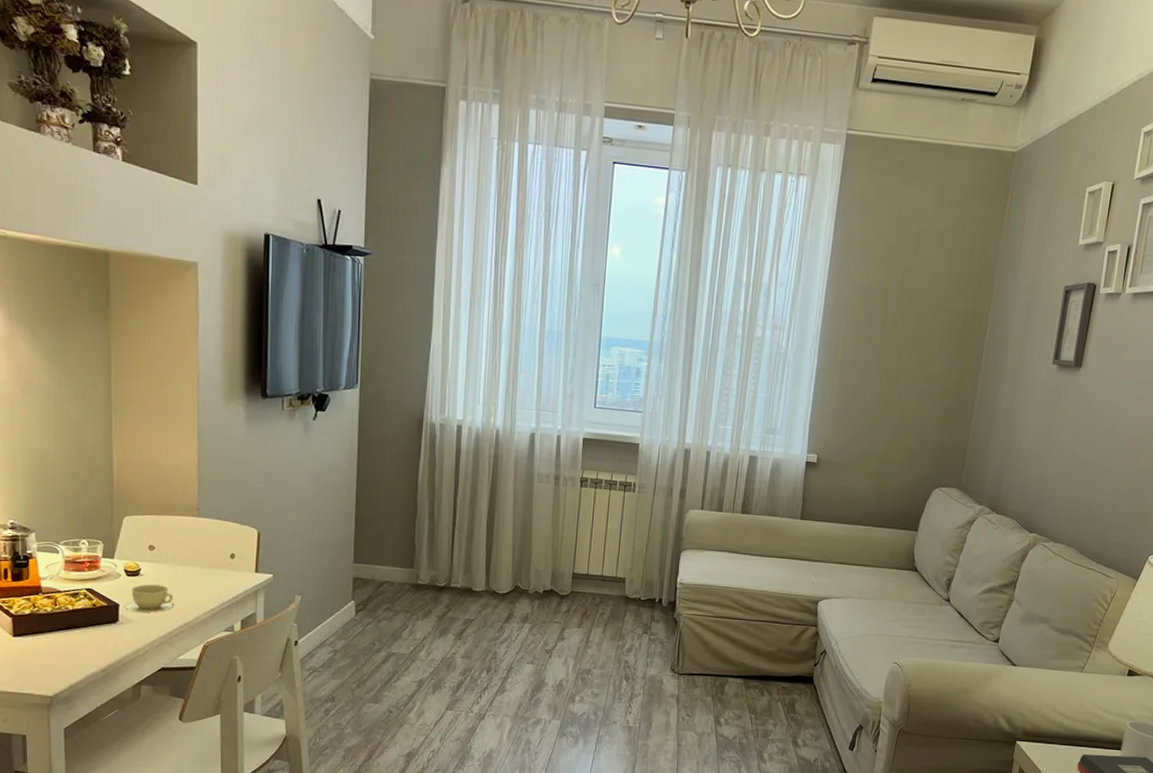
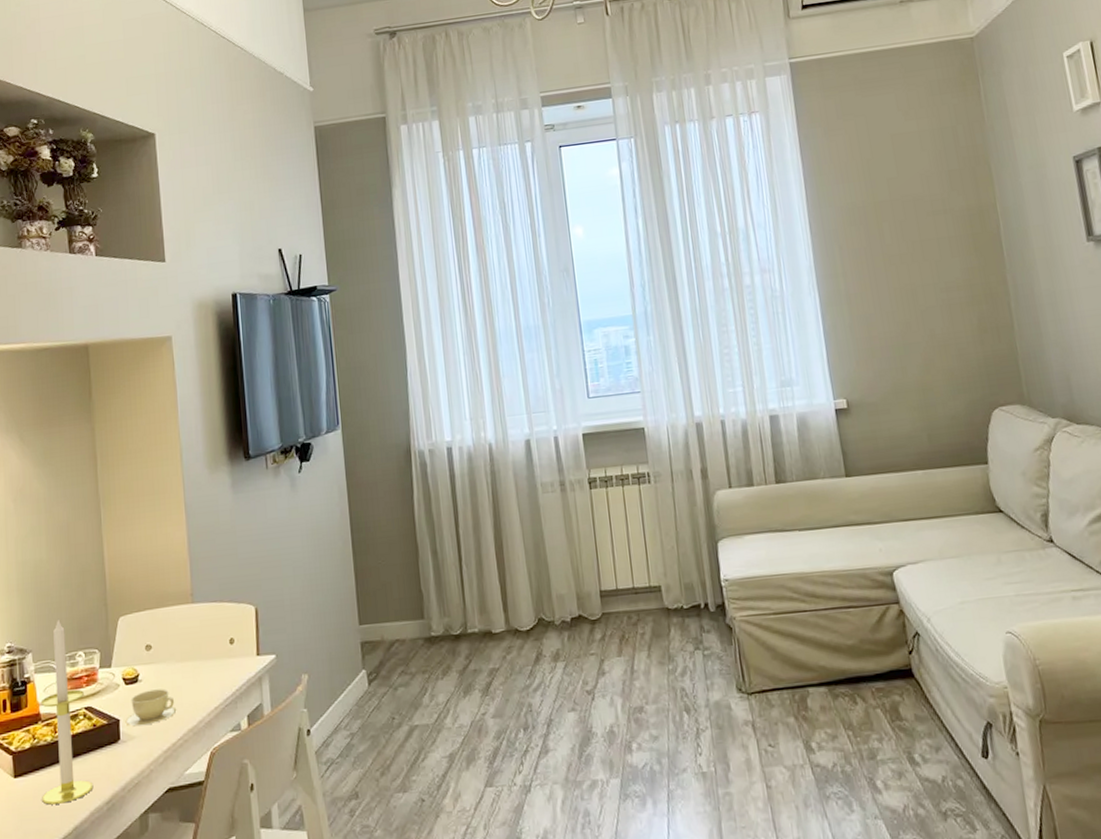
candle: none [40,507,90,665] -> present [41,618,94,805]

